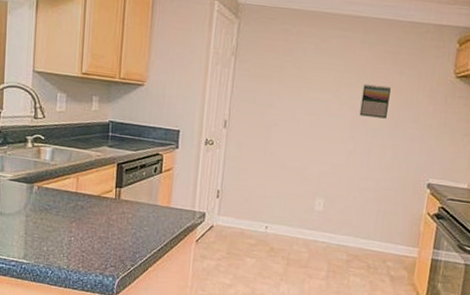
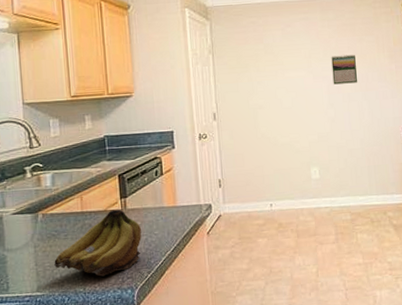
fruit: none [43,197,132,259] -> present [54,209,142,277]

